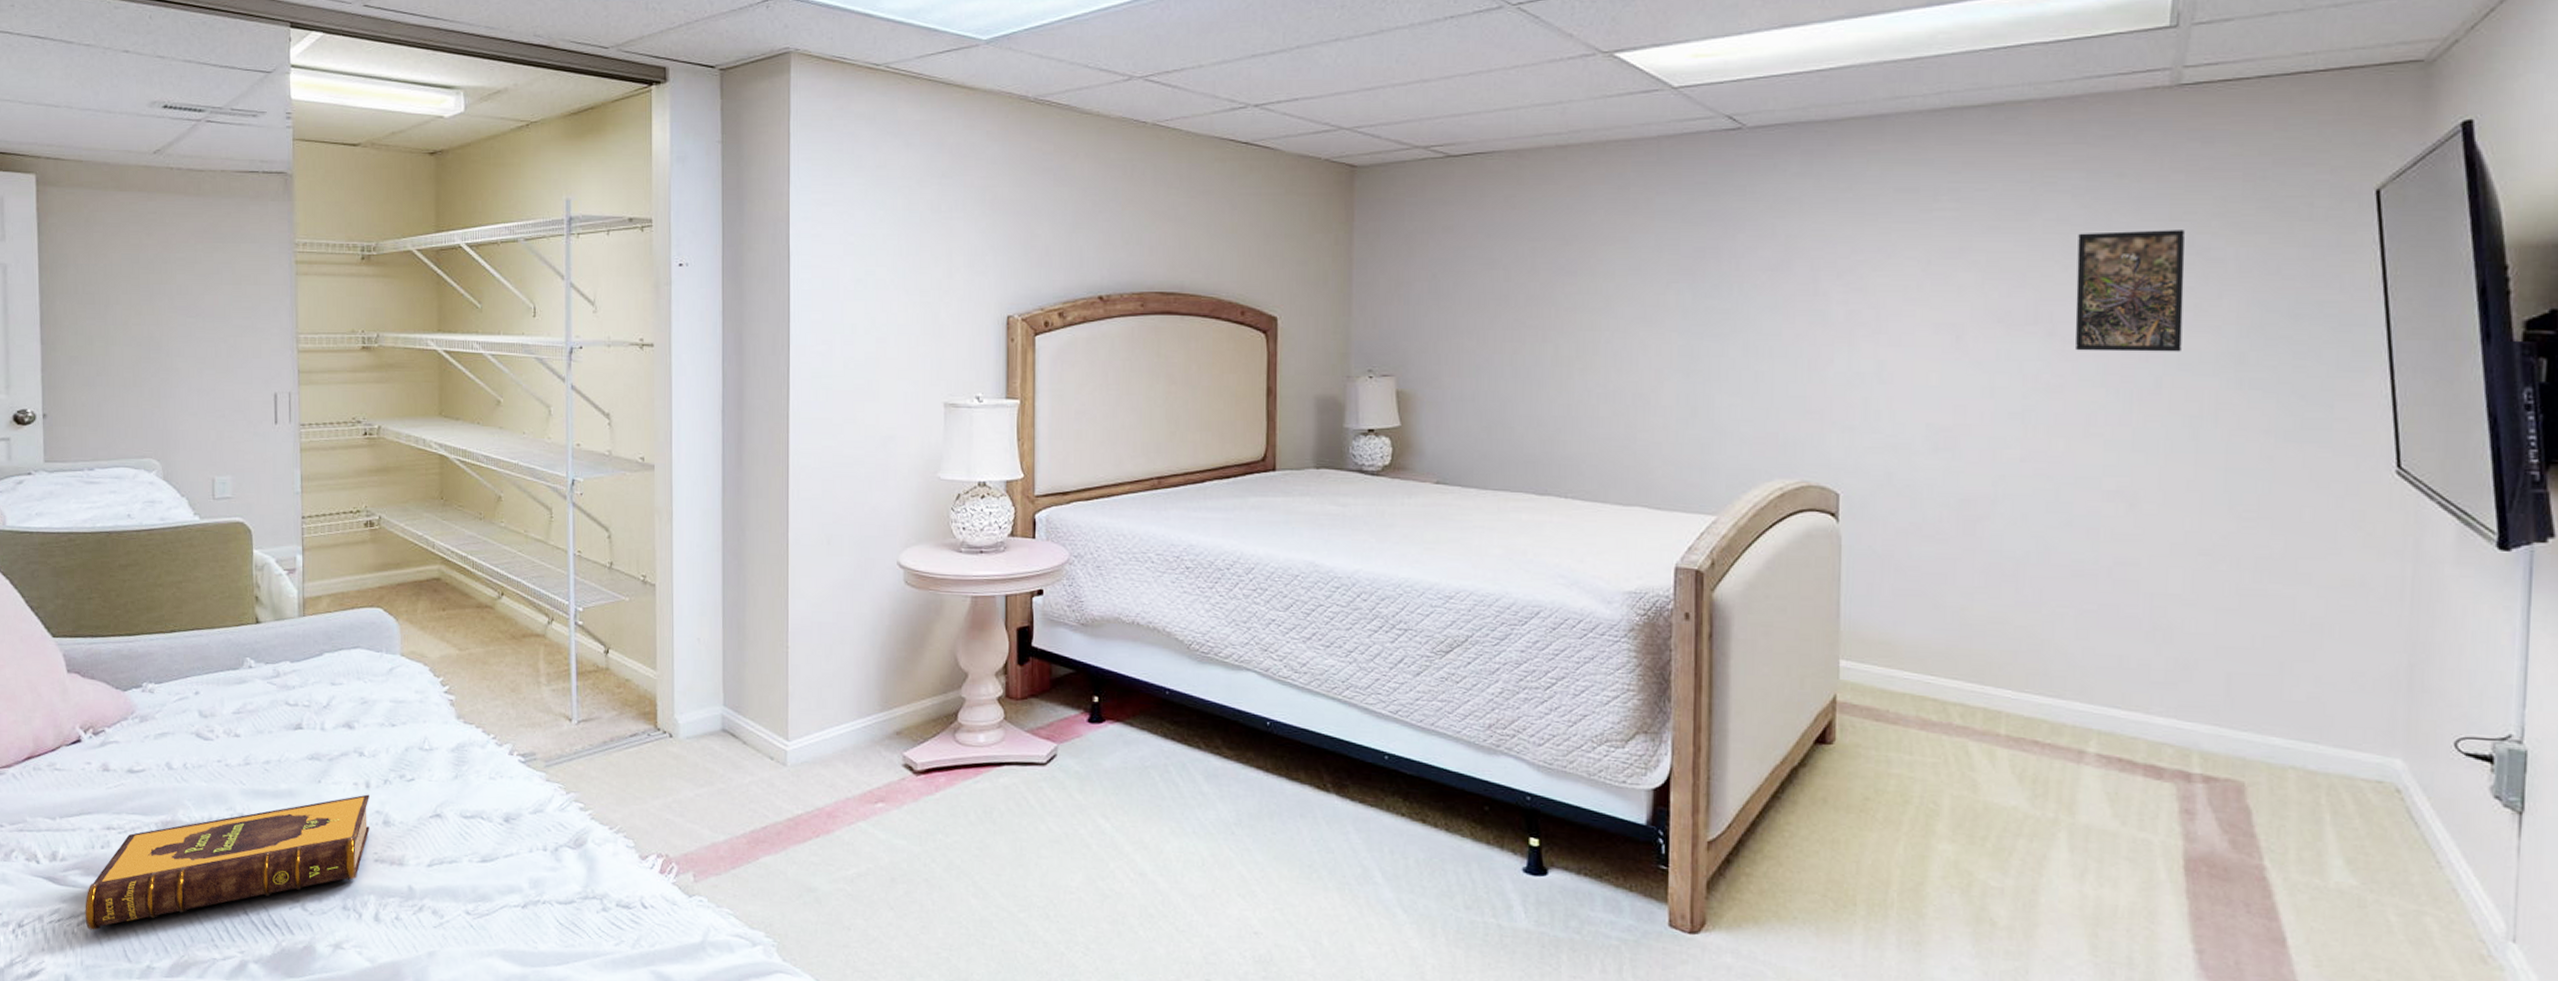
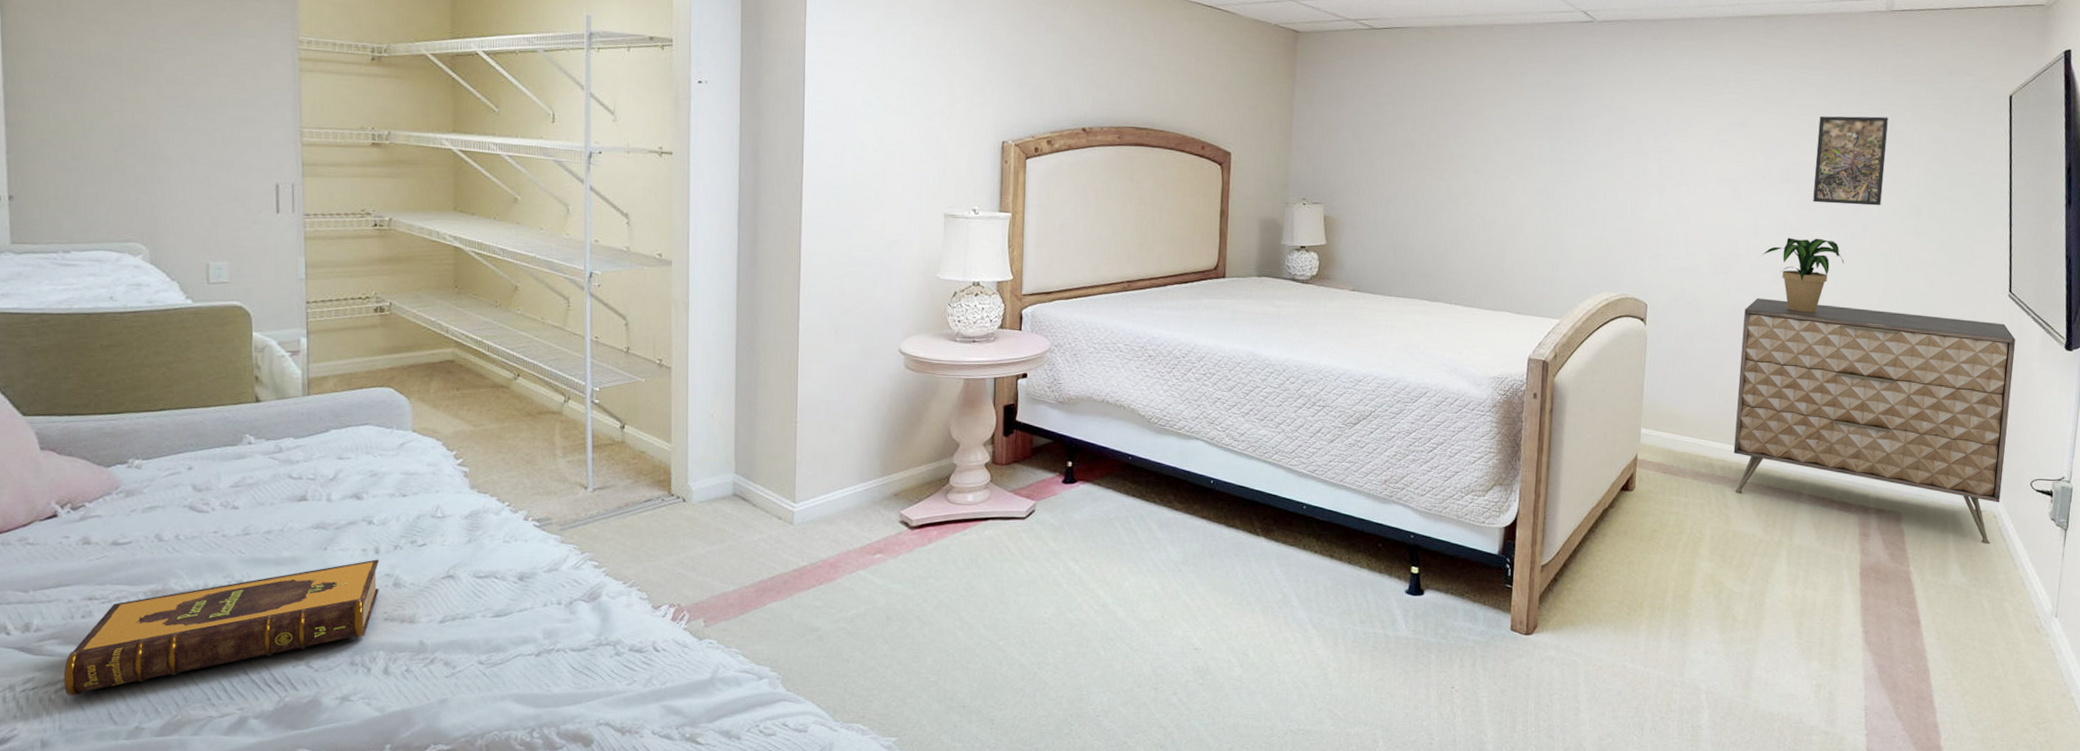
dresser: none [1977,482,2414,830] -> present [1733,298,2016,544]
potted plant: none [2000,399,2130,502] -> present [1760,238,1845,313]

